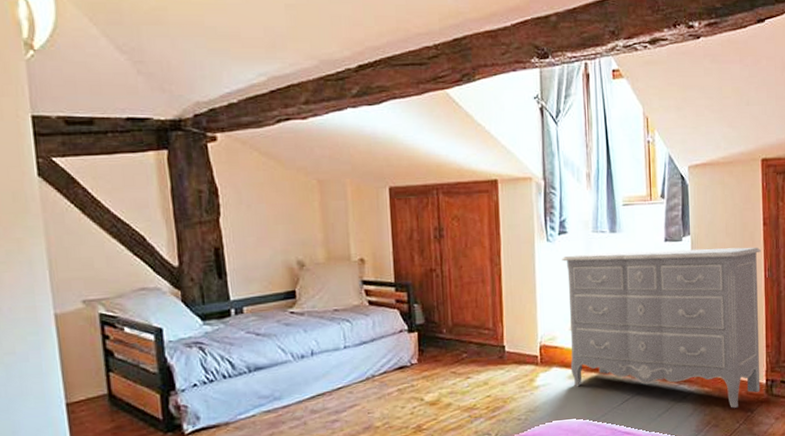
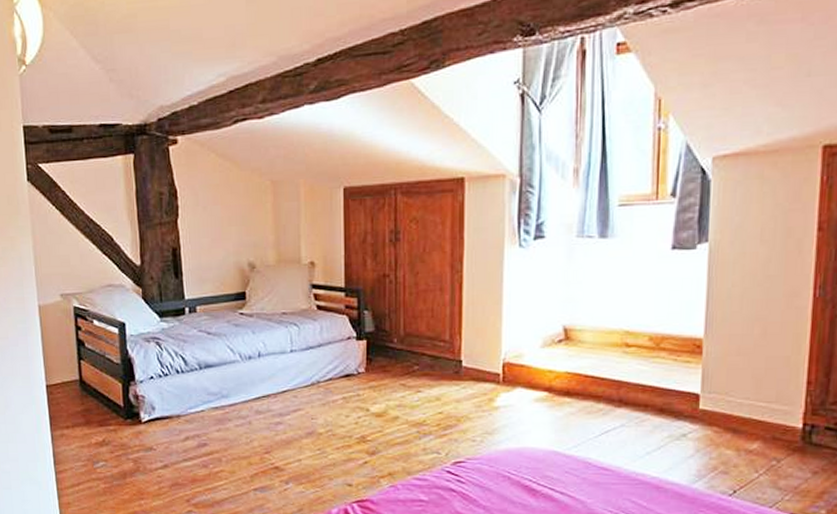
dresser: present [562,247,761,408] -> none [536,258,811,454]

